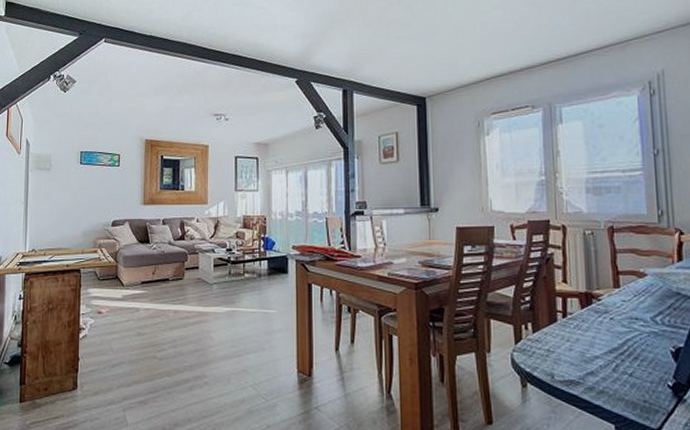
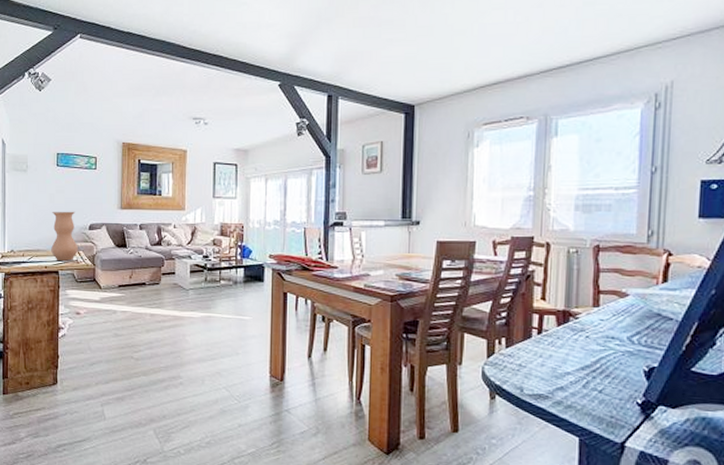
vase: none [73,208,100,260] -> present [51,211,78,262]

